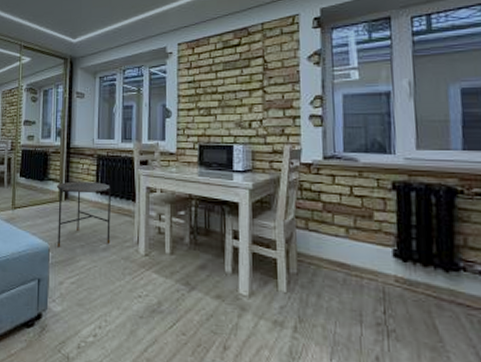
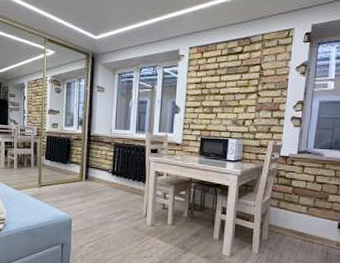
side table: present [56,181,111,247] -> none [77,165,125,219]

